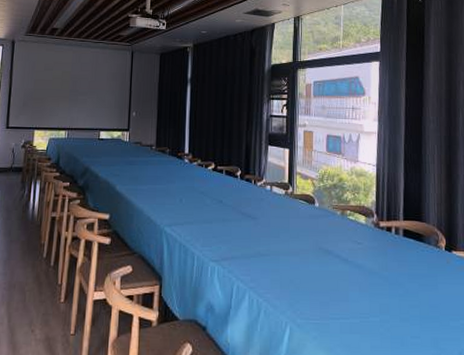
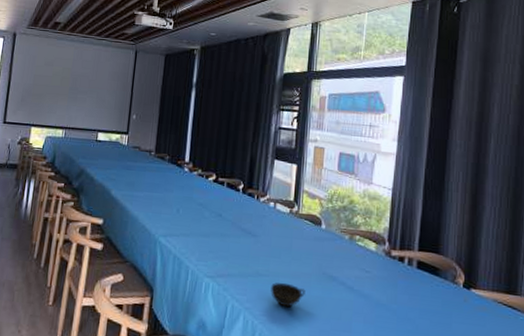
cup: none [272,261,304,283] -> present [271,282,305,308]

